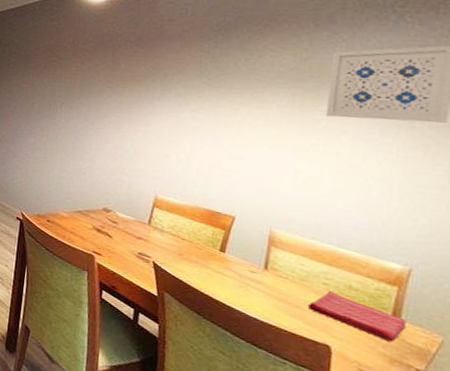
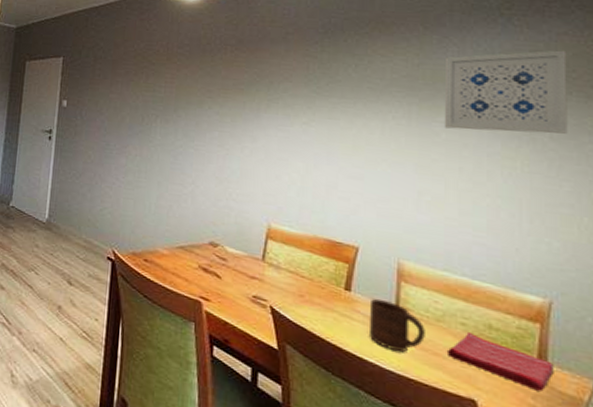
cup: none [239,259,290,305] -> present [370,299,425,353]

